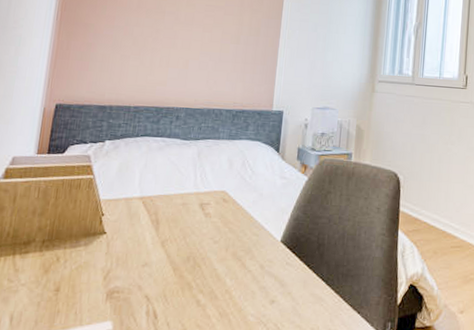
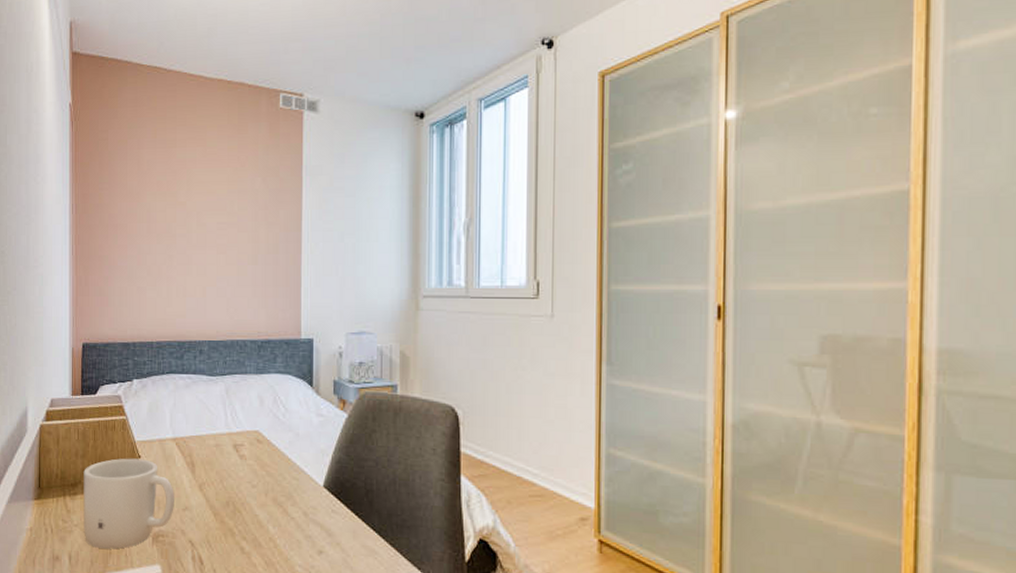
mug: none [31,216,136,308] -> present [84,458,174,549]

